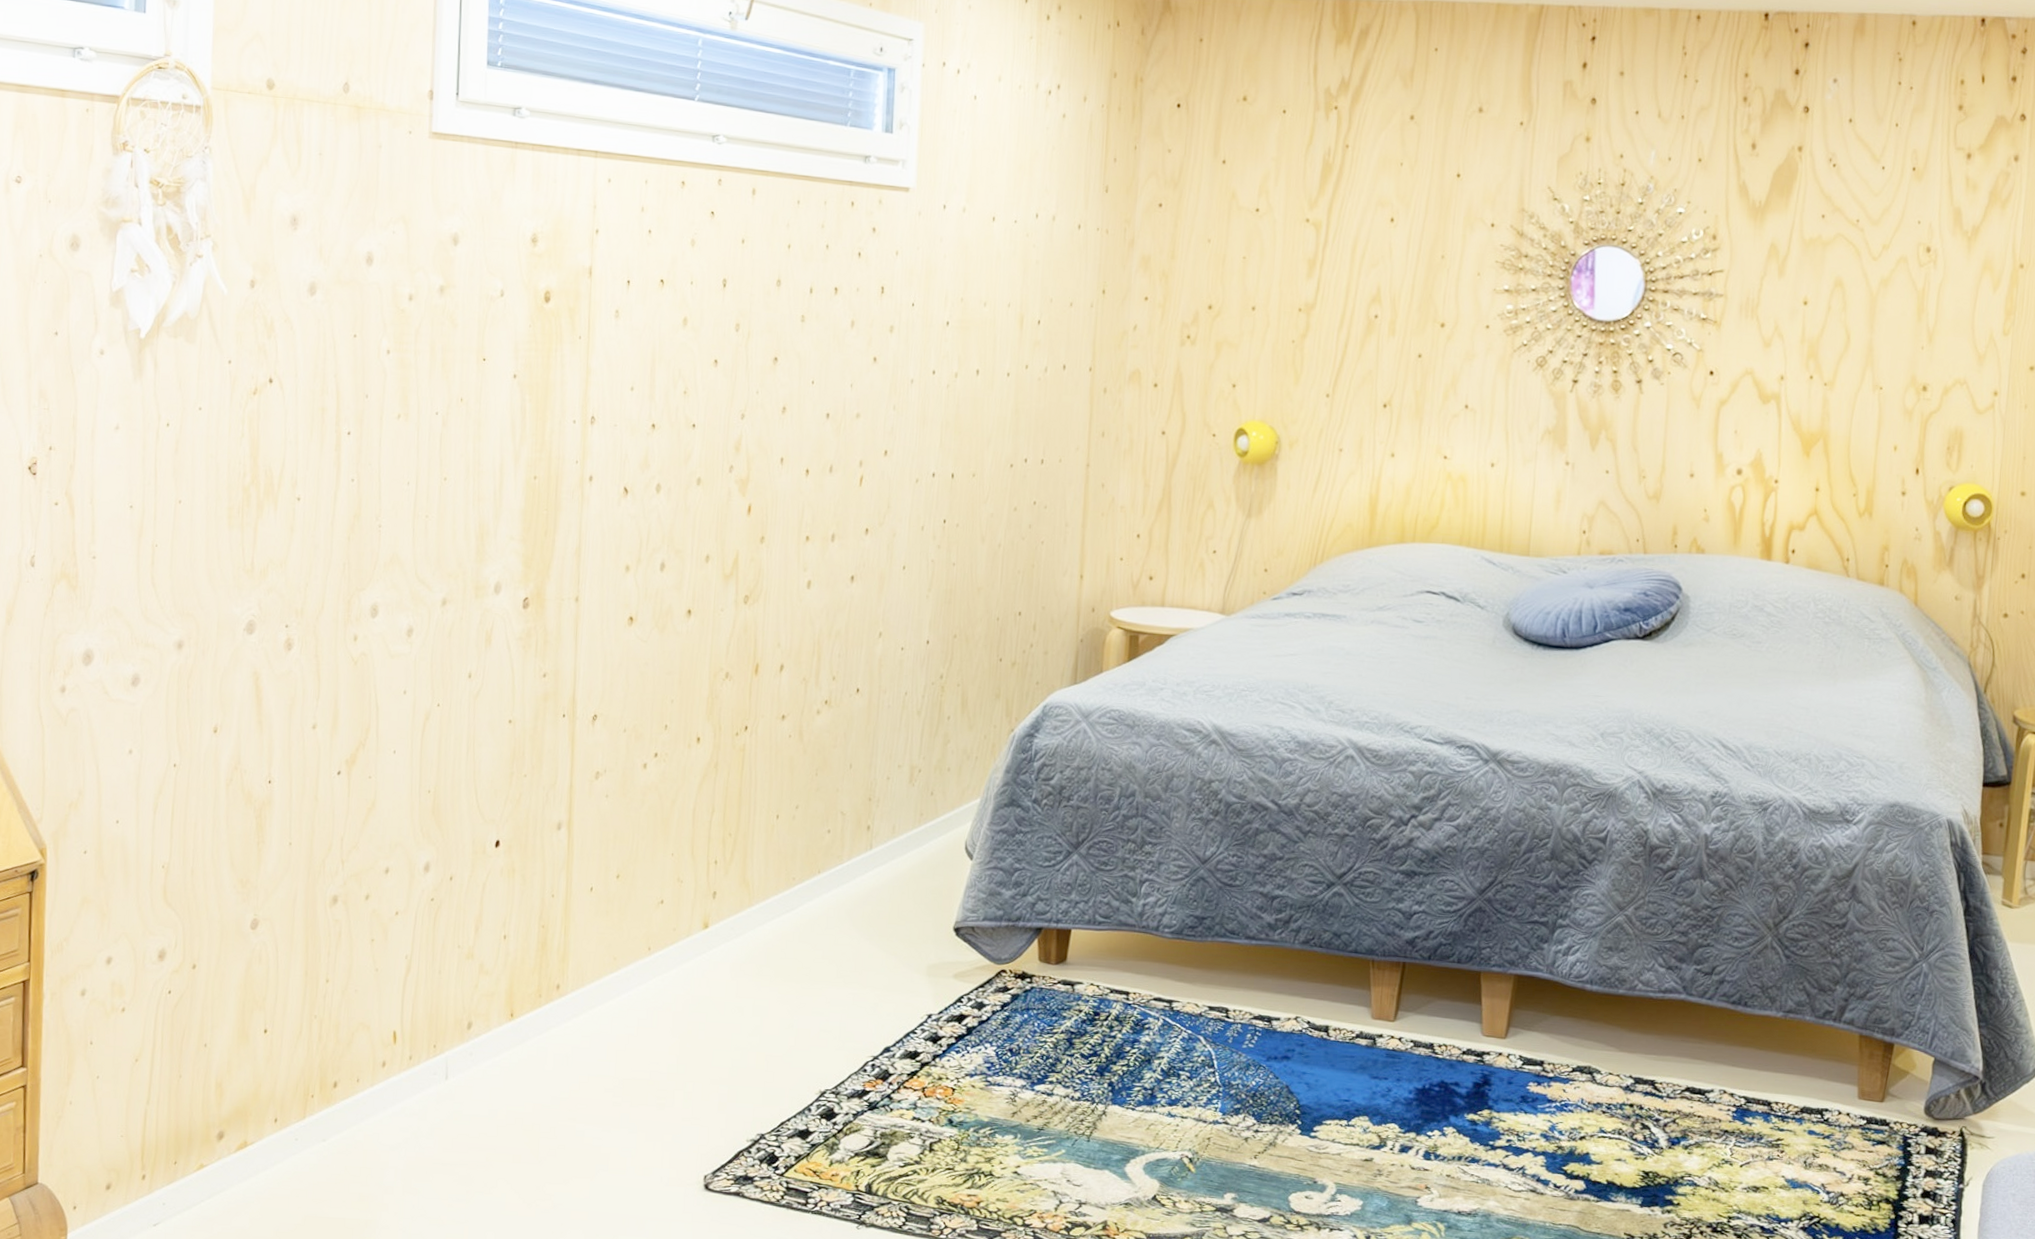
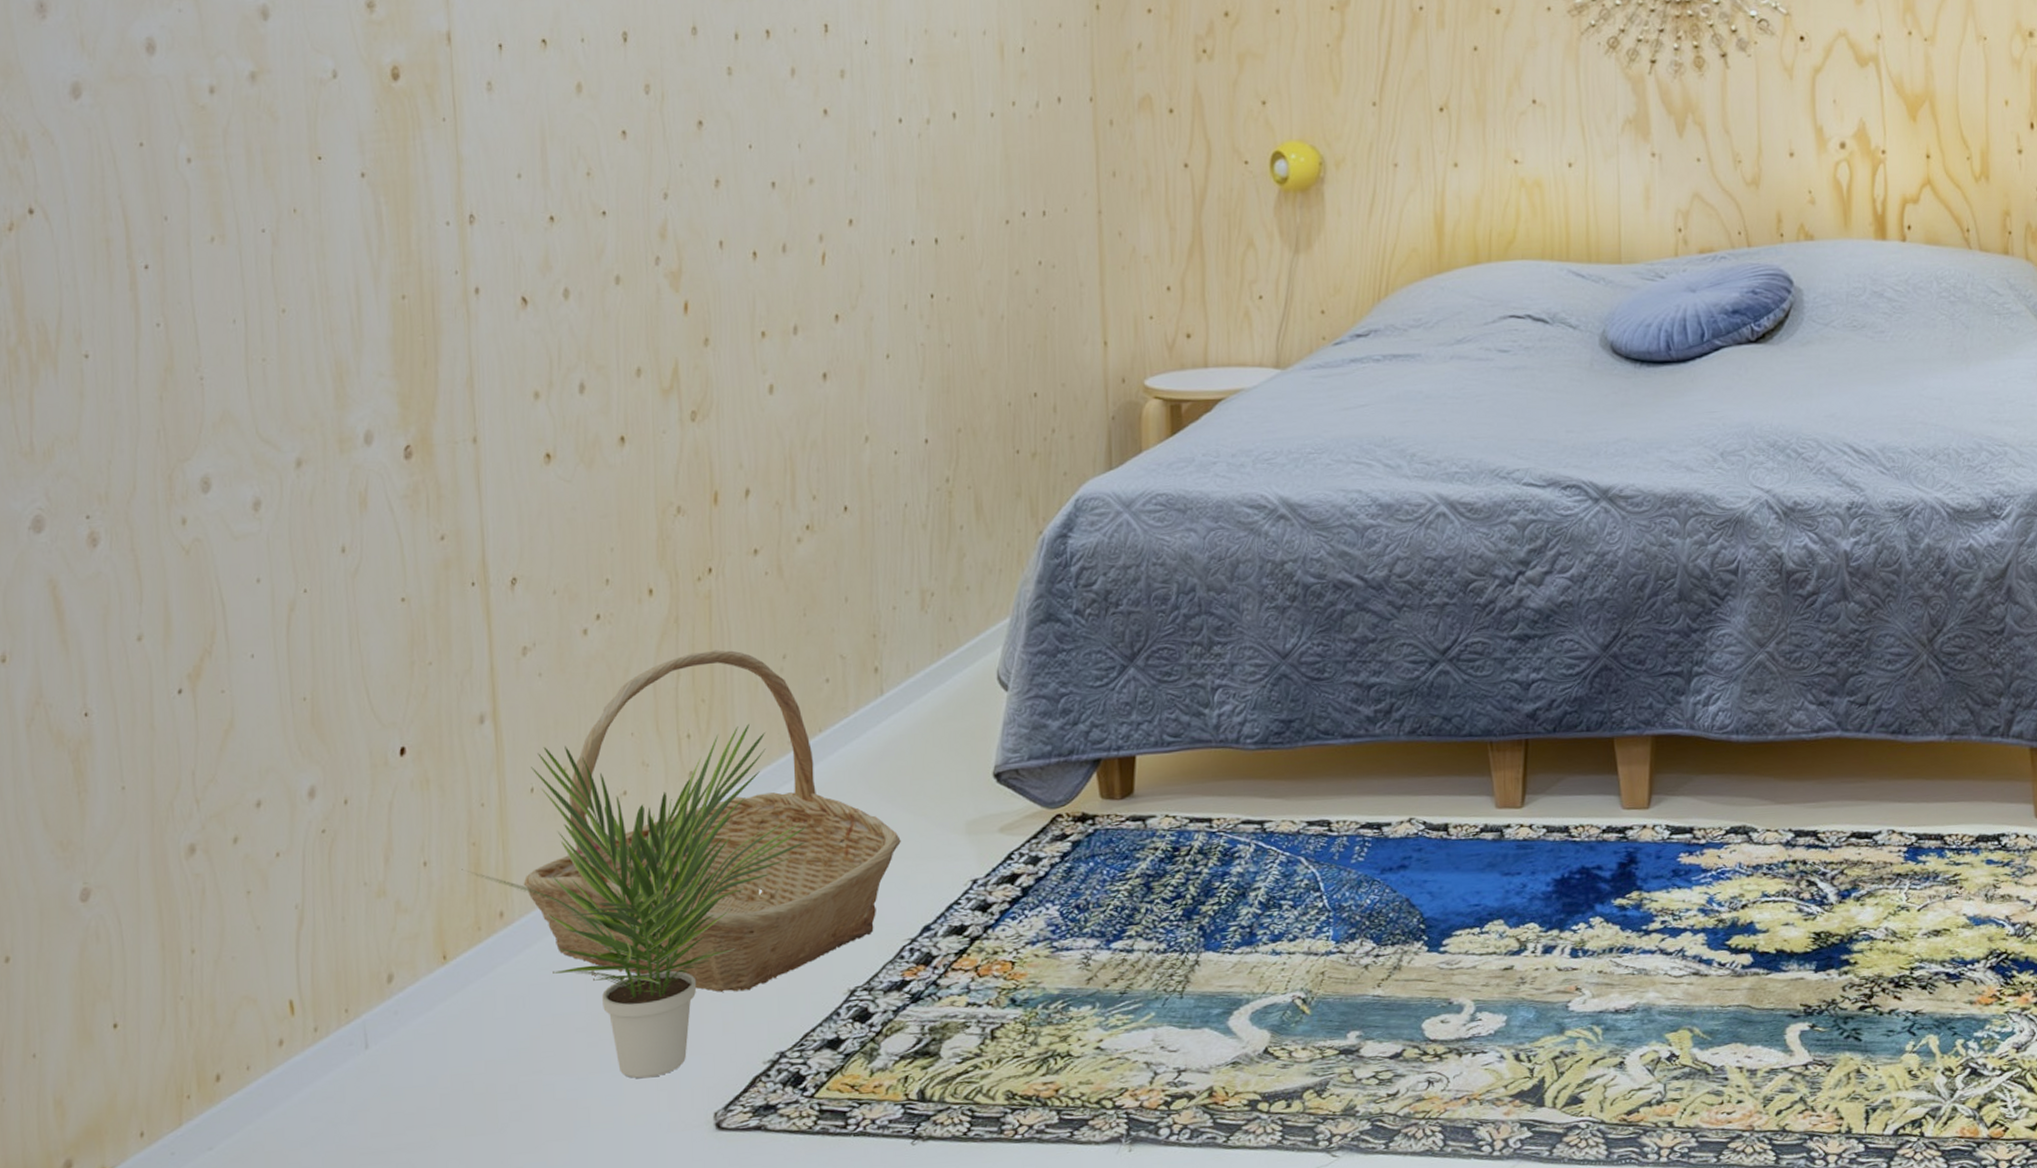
potted plant: none [536,856,800,1139] -> present [467,723,807,1079]
basket: none [577,794,874,1079] -> present [523,650,901,992]

